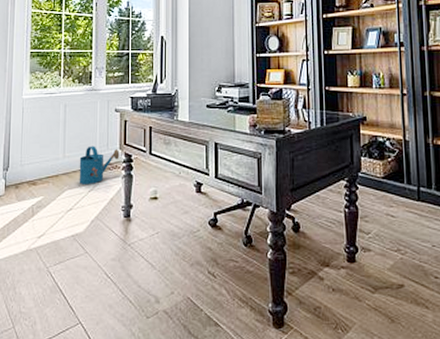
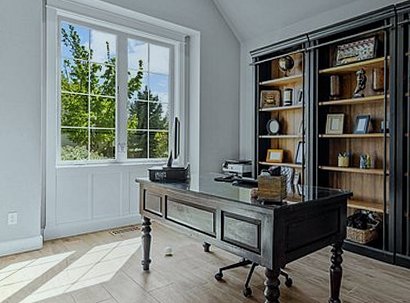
watering can: present [79,146,120,184] -> none [105,210,140,242]

